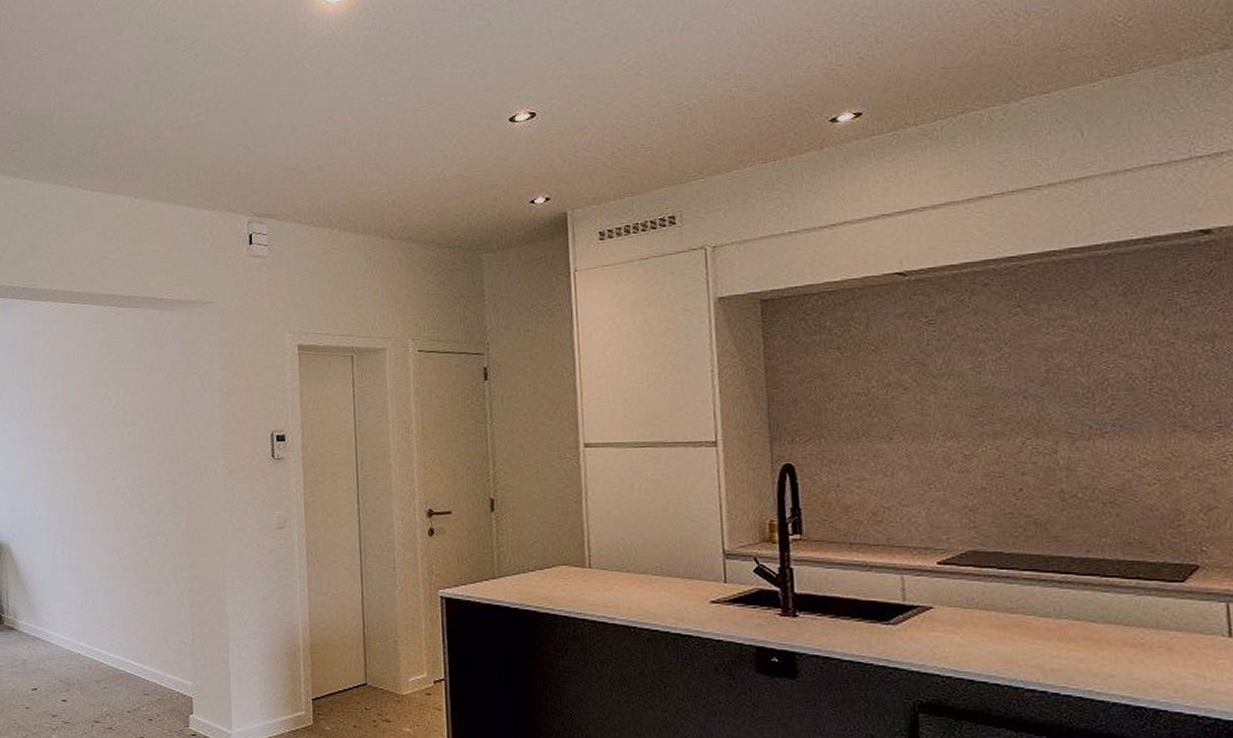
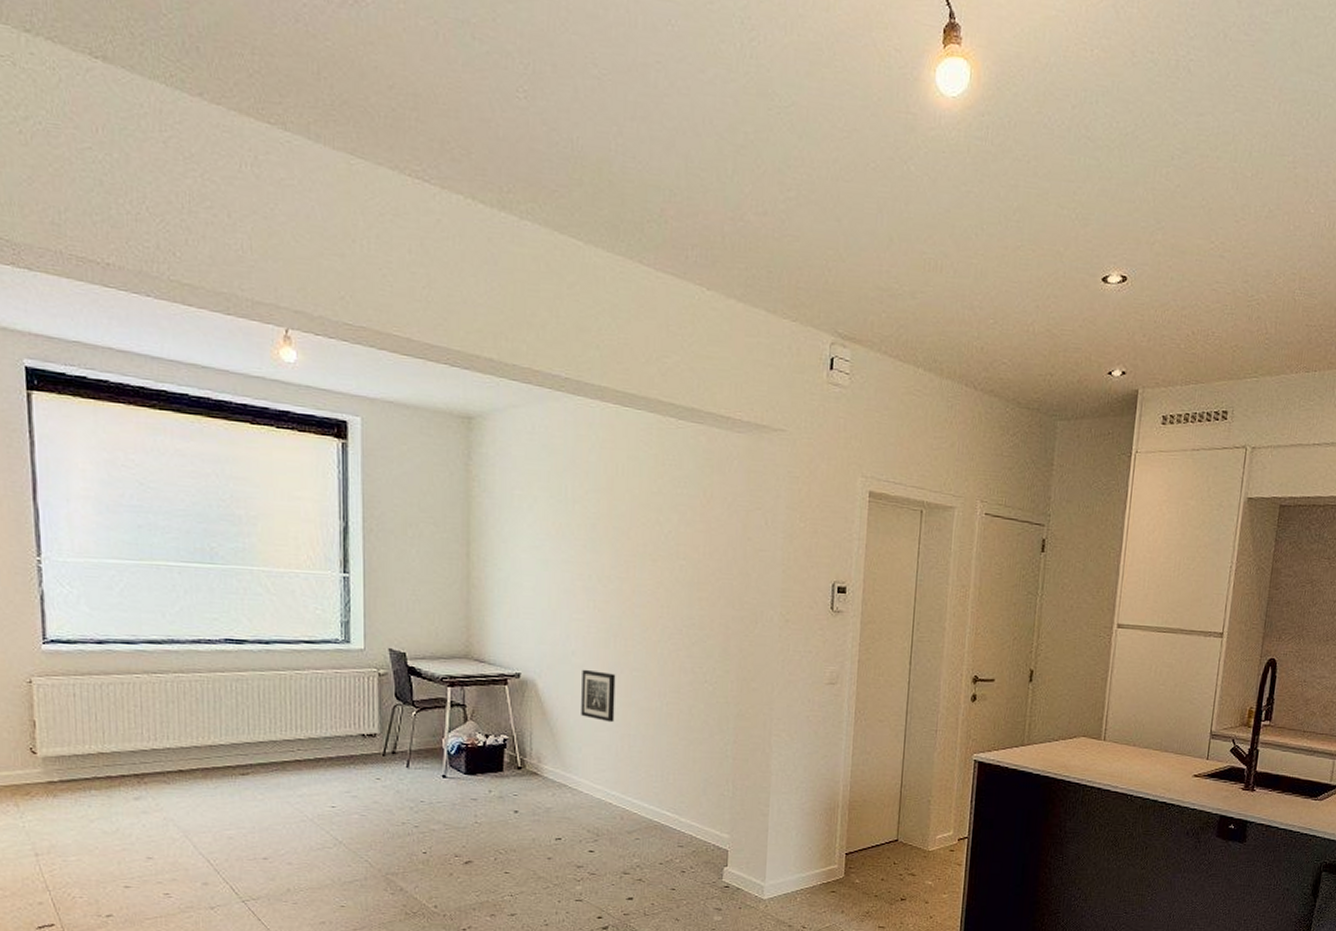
wall art: none [48,531,79,578] -> present [581,669,616,723]

